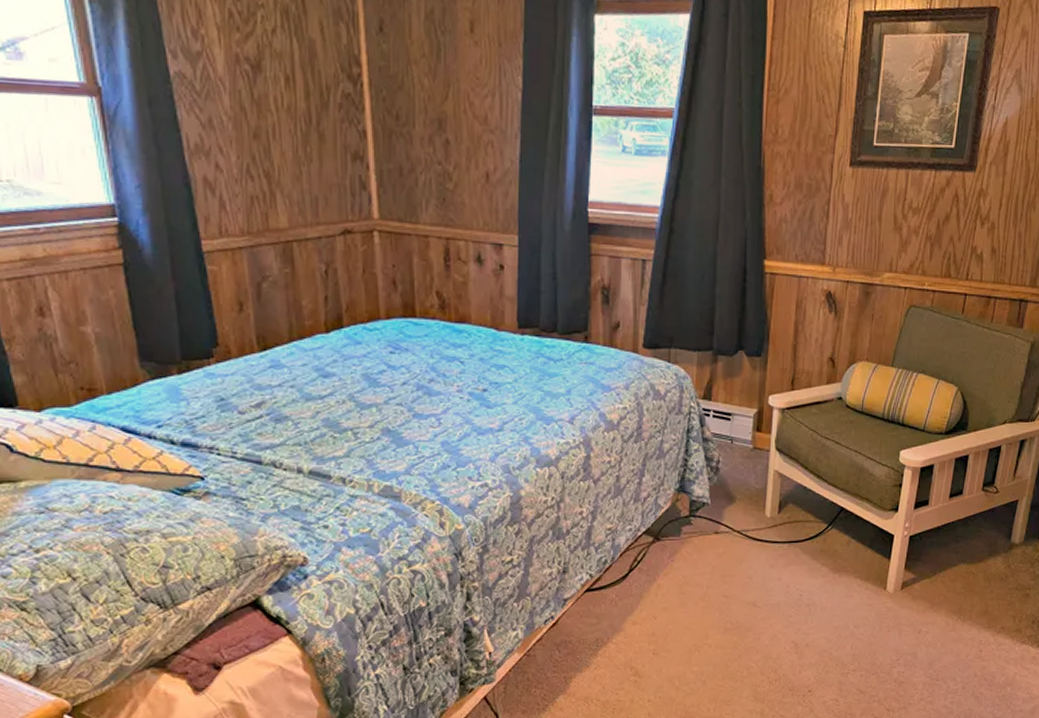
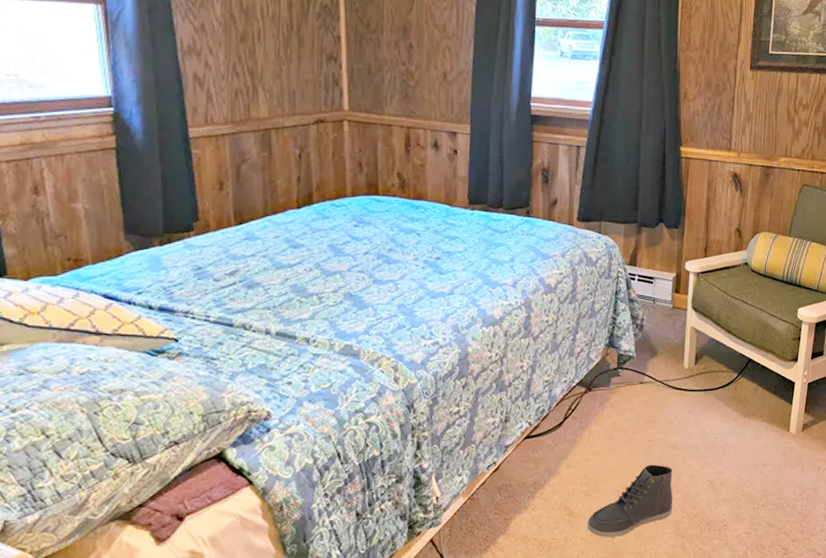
sneaker: none [655,623,752,701] -> present [587,464,673,538]

